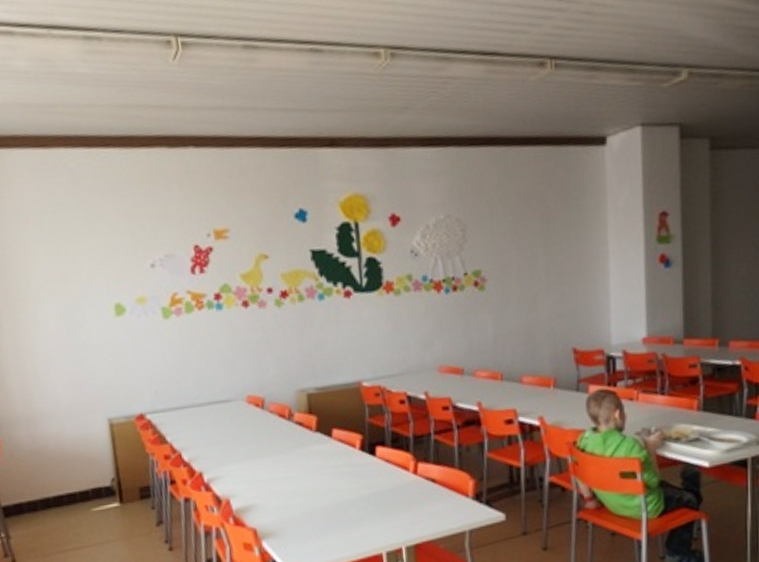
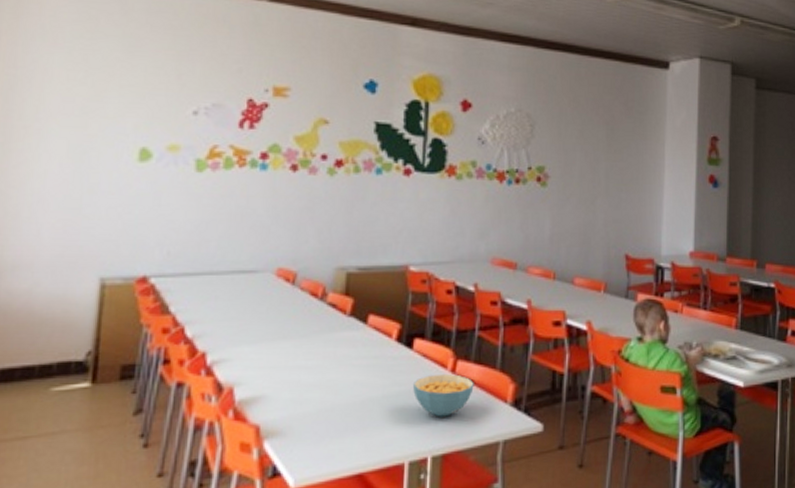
cereal bowl: none [381,475,436,513] -> present [413,374,474,417]

